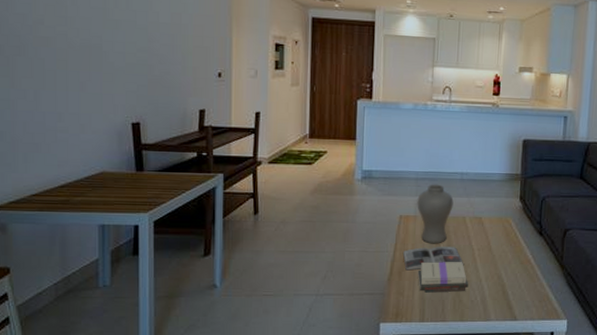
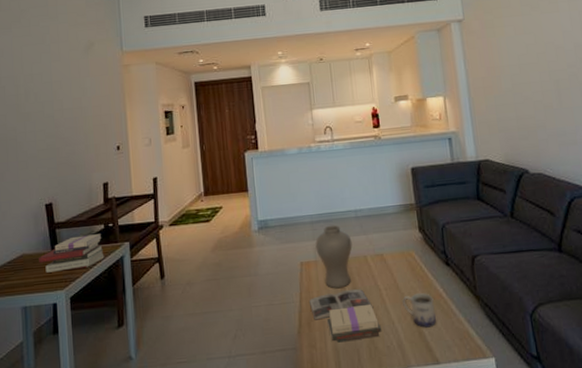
books: none [121,160,195,195] -> present [39,234,105,273]
mug: none [492,256,522,288] -> present [402,292,436,328]

